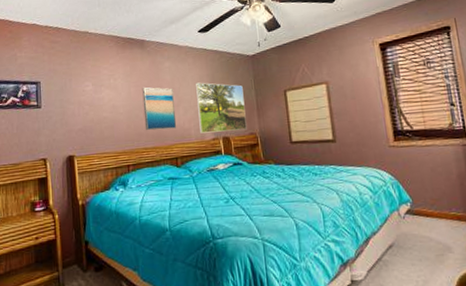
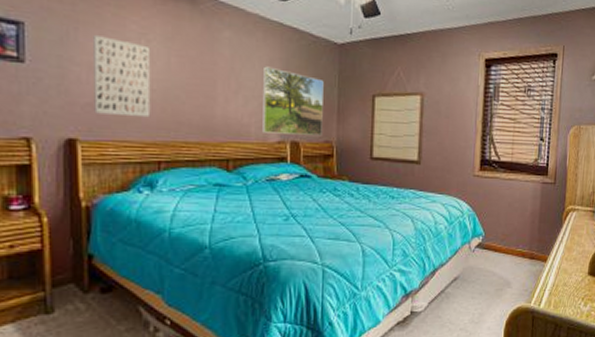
wall art: none [81,81,120,136] -> present [93,35,151,118]
wall art: present [142,87,177,131] -> none [187,60,233,122]

